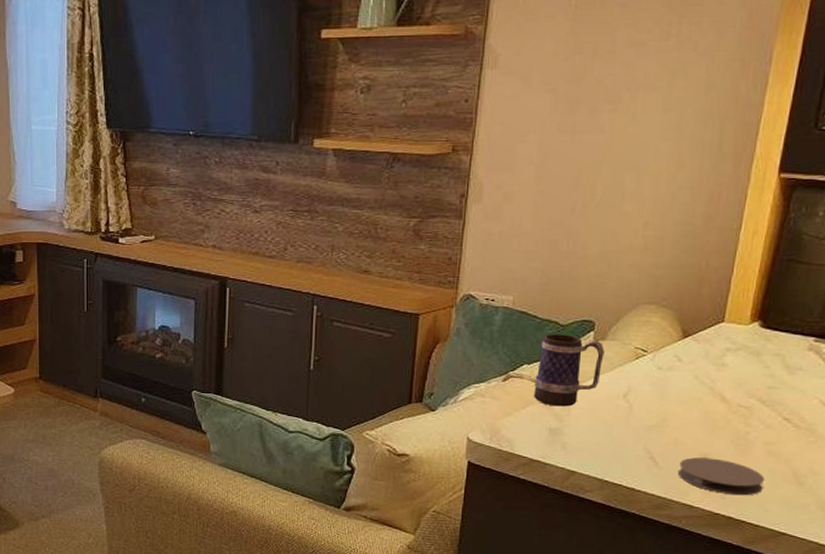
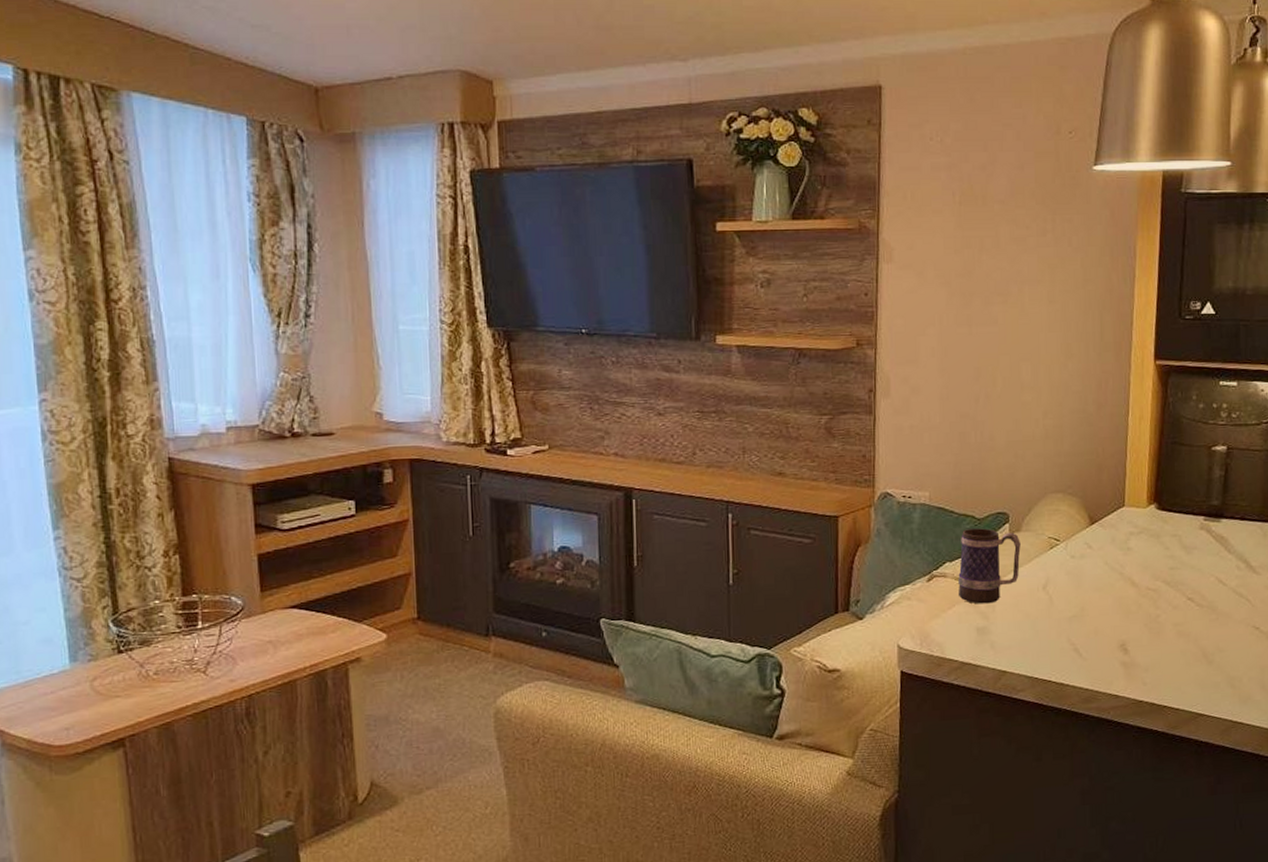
coaster: present [677,457,766,496] -> none [1100,644,1179,681]

